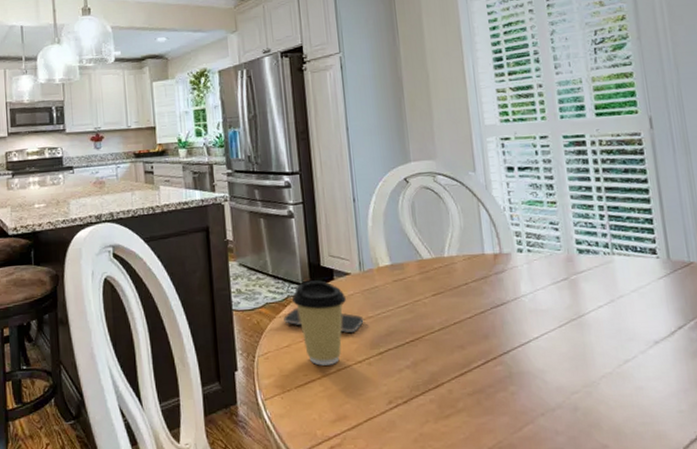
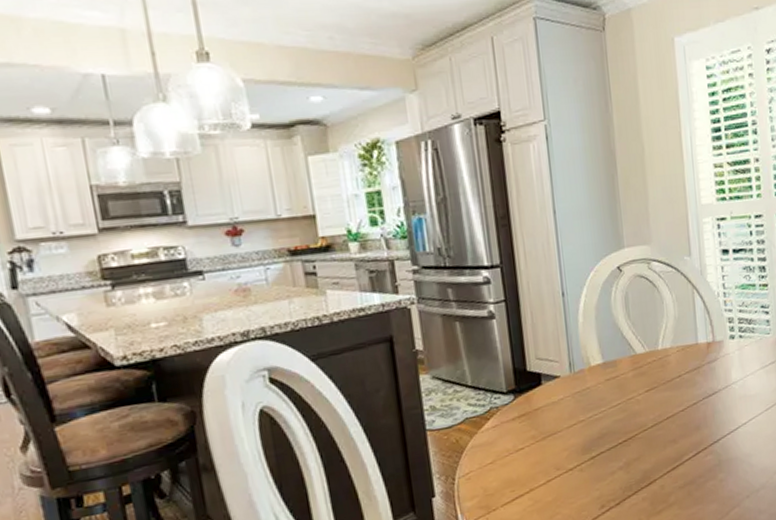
smartphone: present [284,307,364,334] -> none [486,419,575,441]
coffee cup: present [292,280,346,366] -> none [496,387,556,479]

